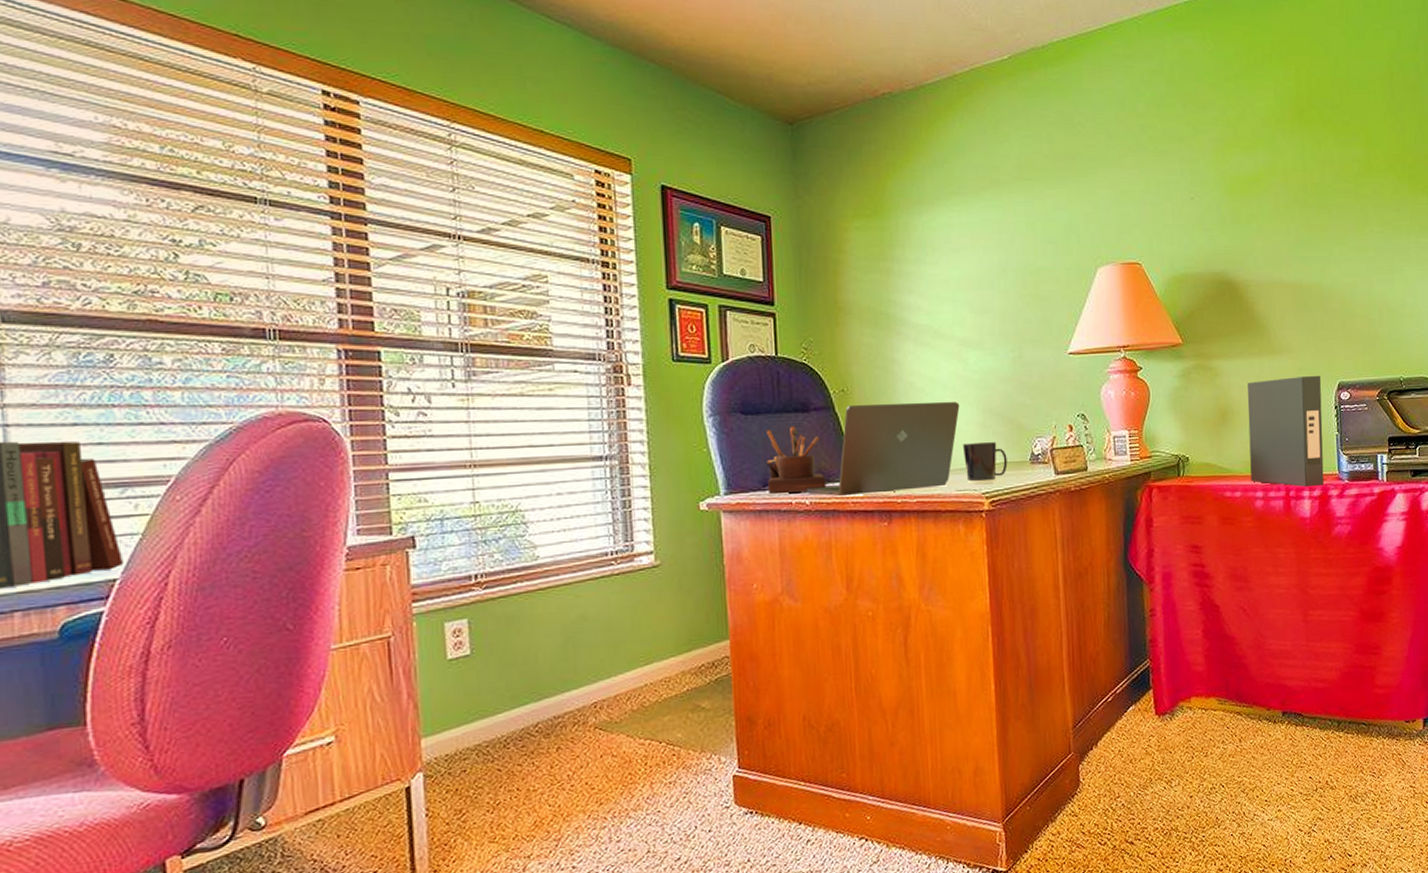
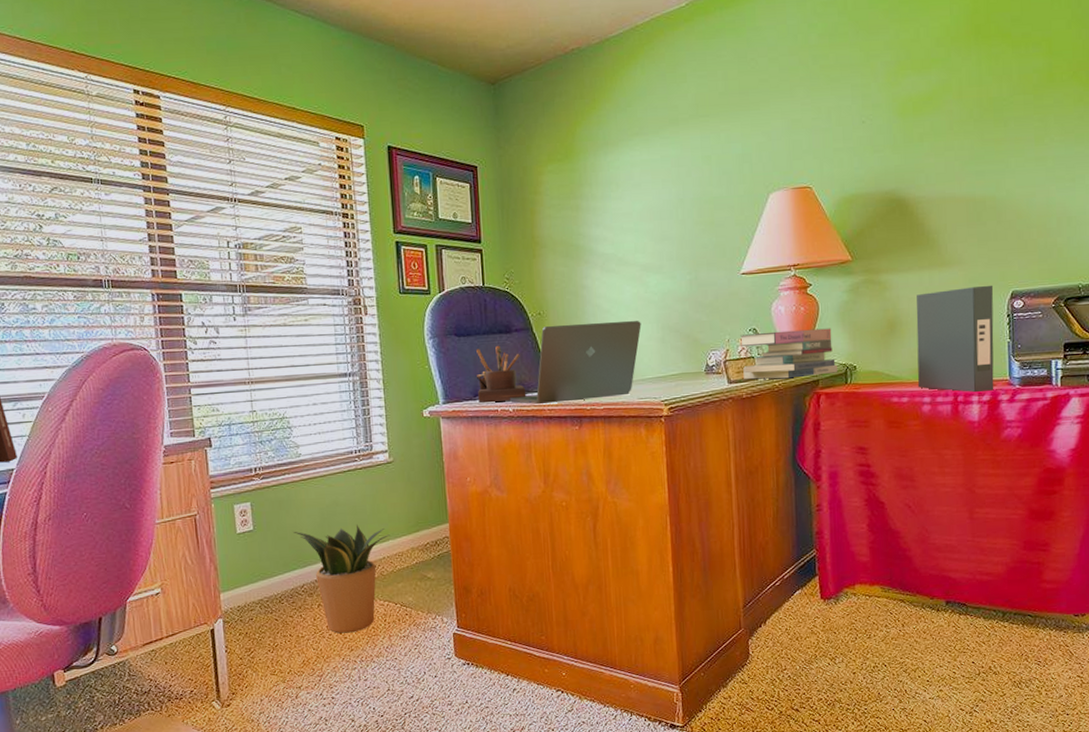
potted plant: none [526,643,655,784] -> present [294,524,390,634]
mug: present [962,441,1008,485] -> none [643,354,685,394]
books: none [1068,415,1171,471] -> present [740,328,838,380]

